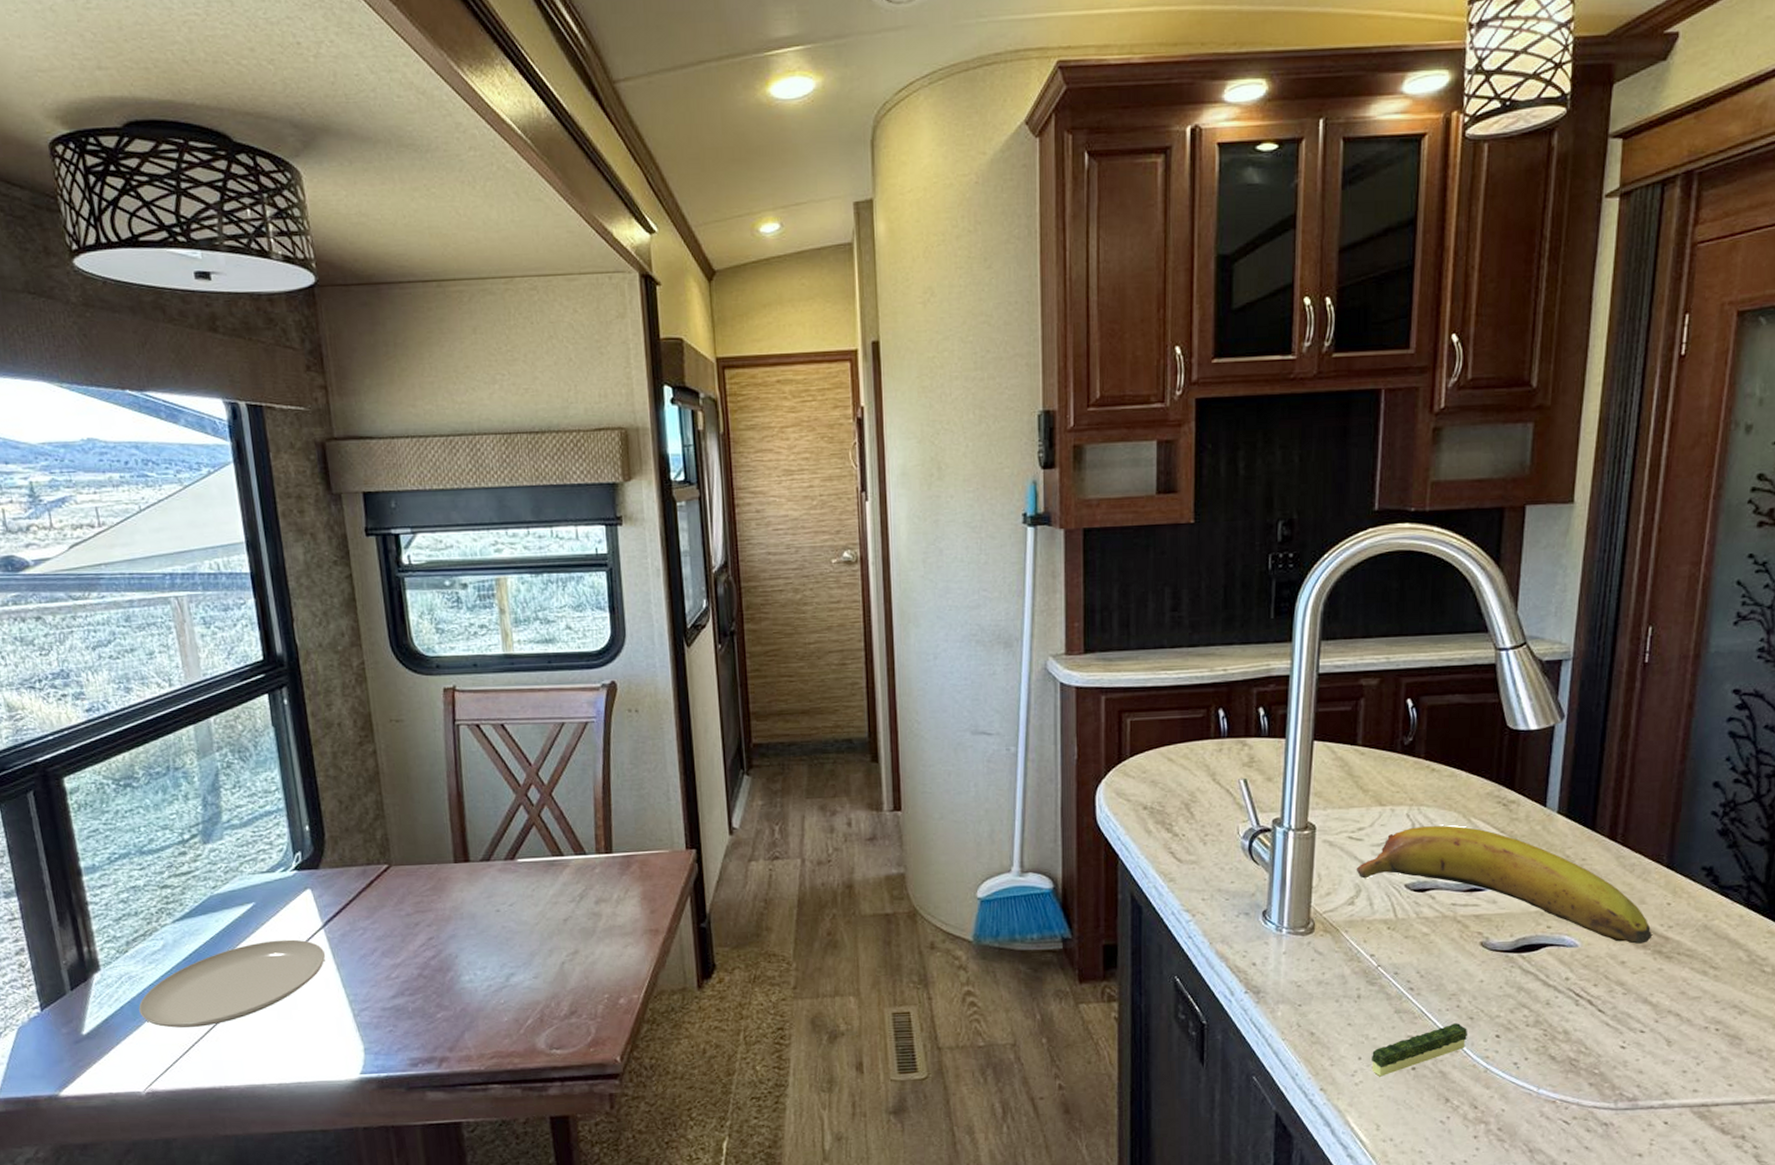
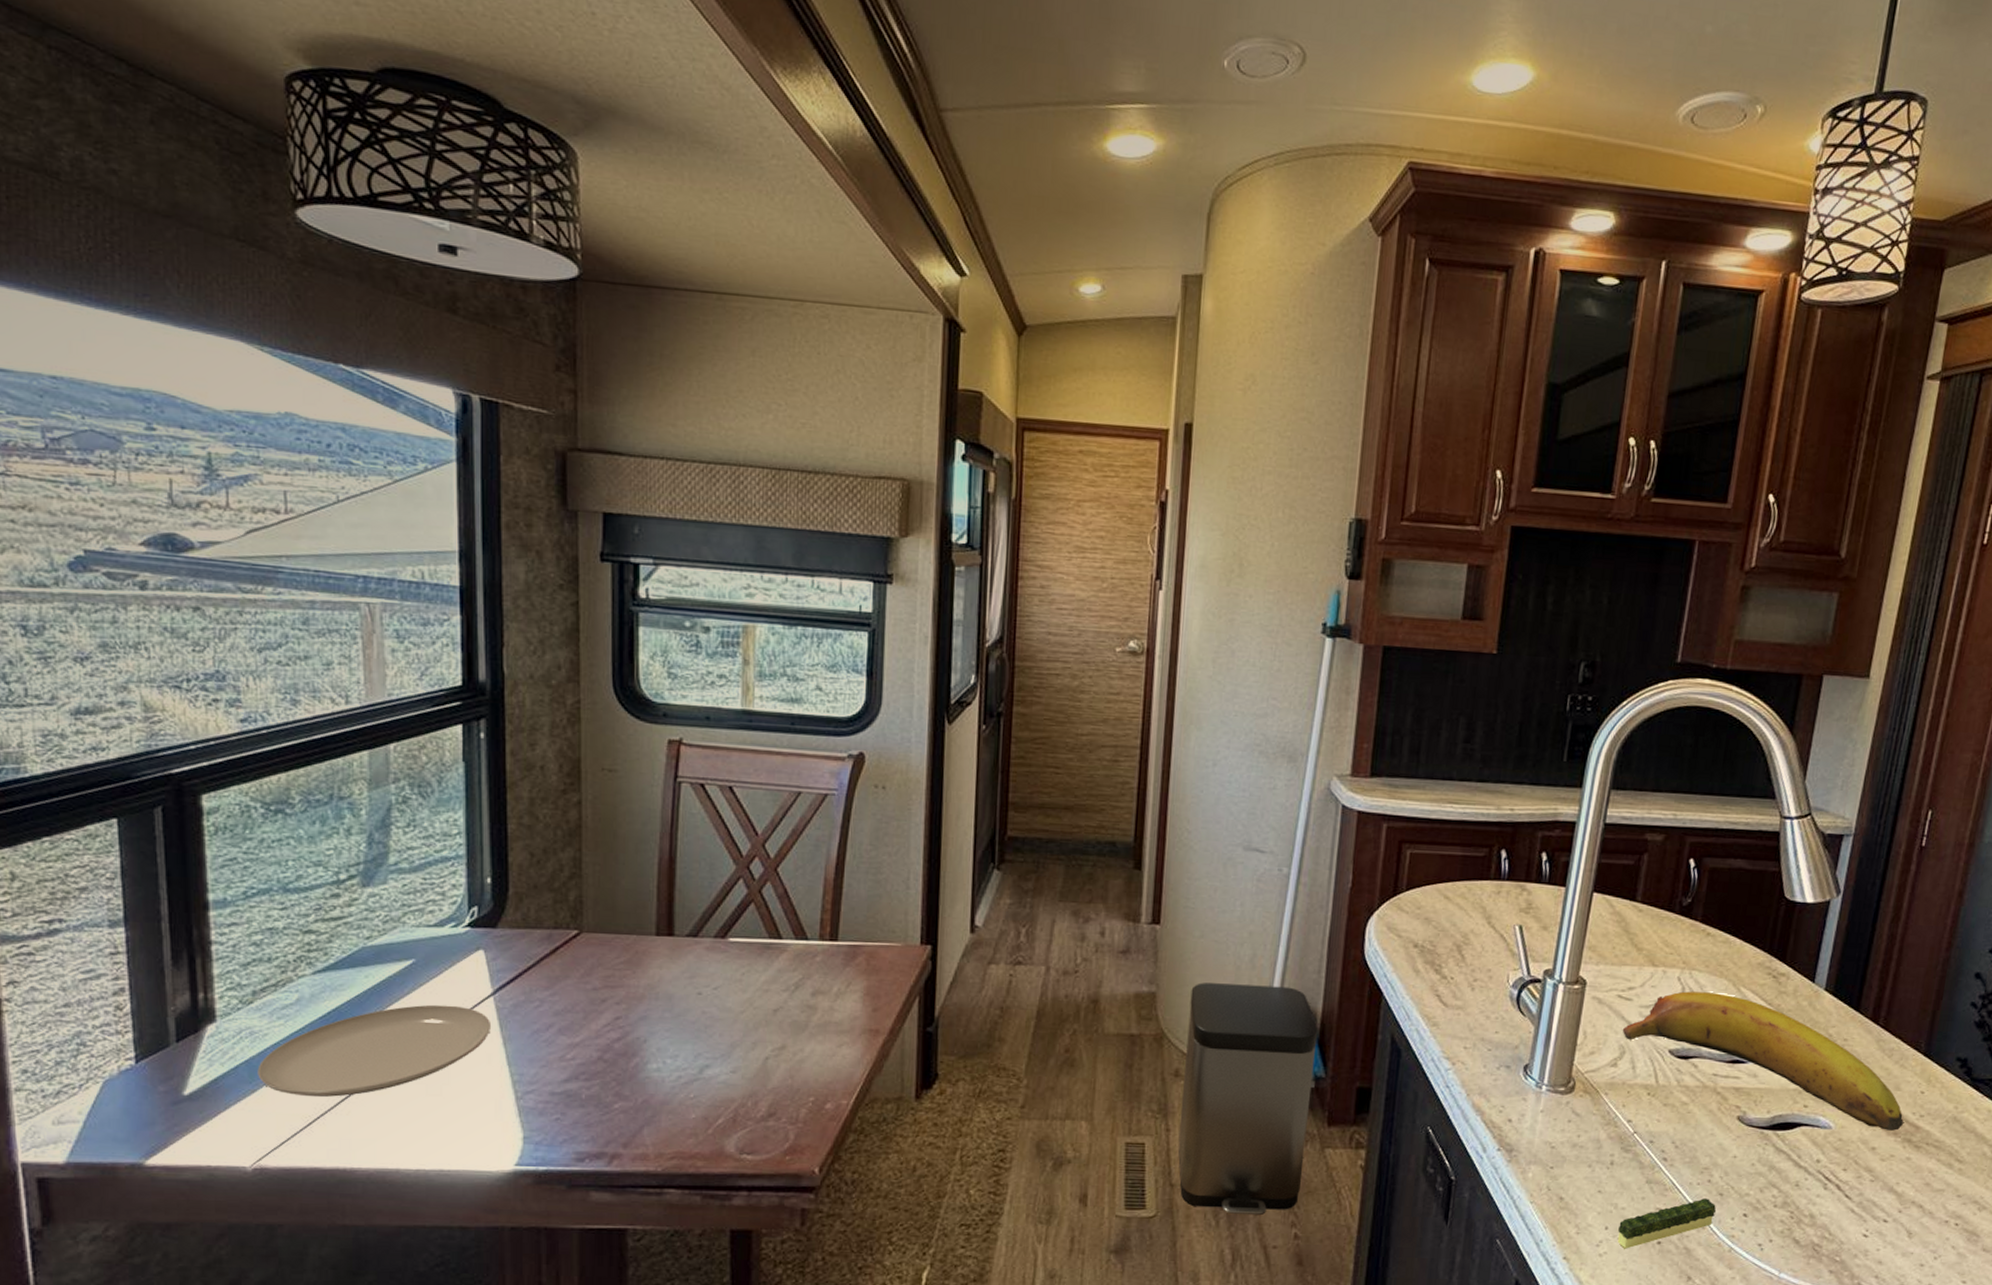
pedal bin: none [937,857,1061,1072] -> present [1178,982,1318,1216]

